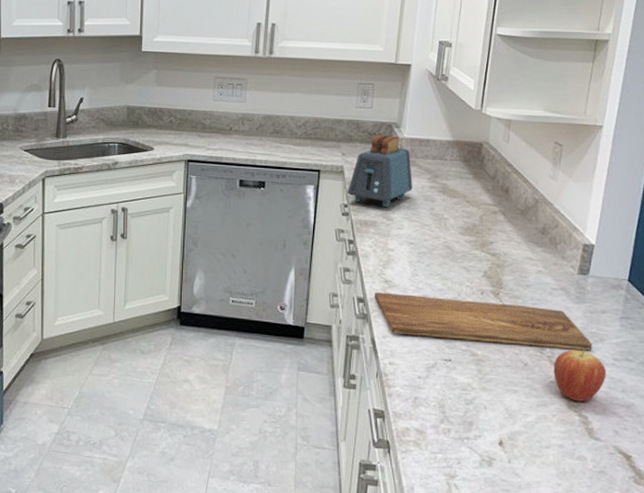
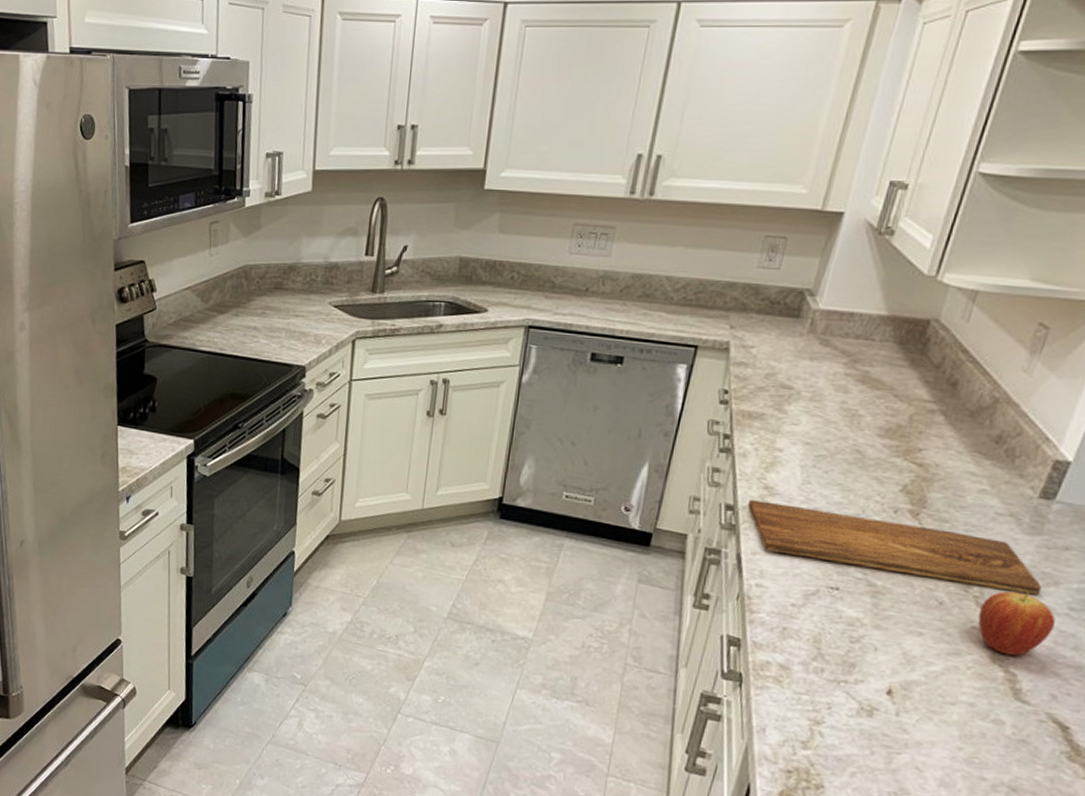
toaster: present [347,135,413,207] -> none [730,304,825,397]

